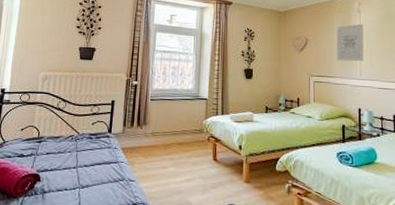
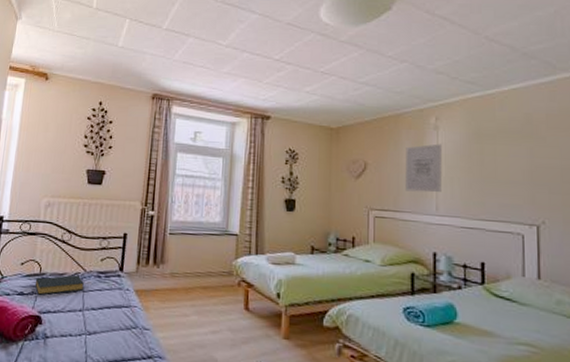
hardback book: none [33,137,77,156] -> present [35,274,84,295]

